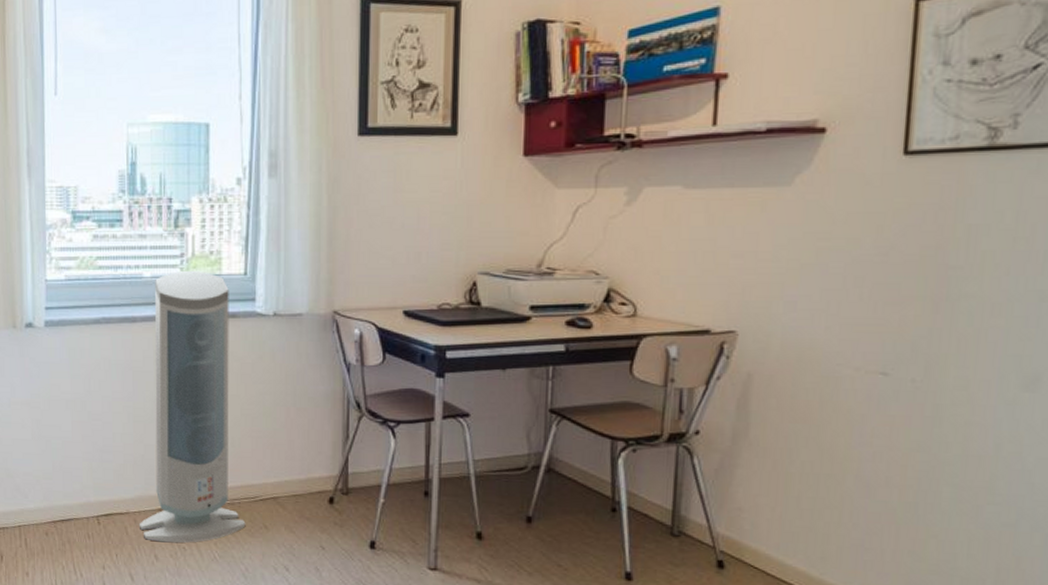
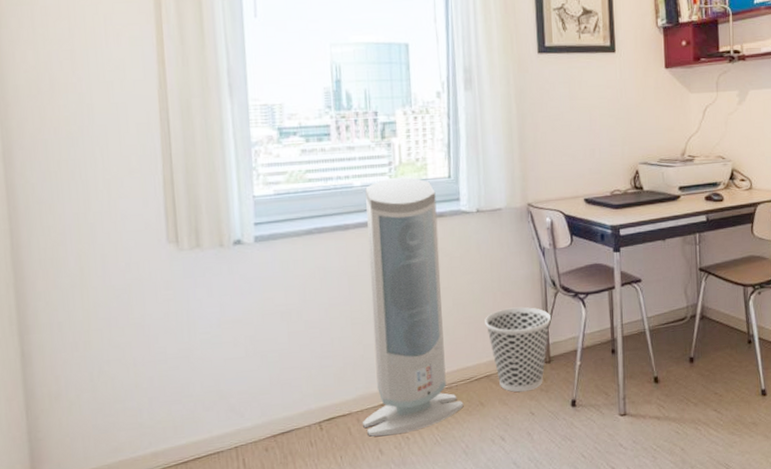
wastebasket: none [275,426,352,522] -> present [485,307,551,393]

